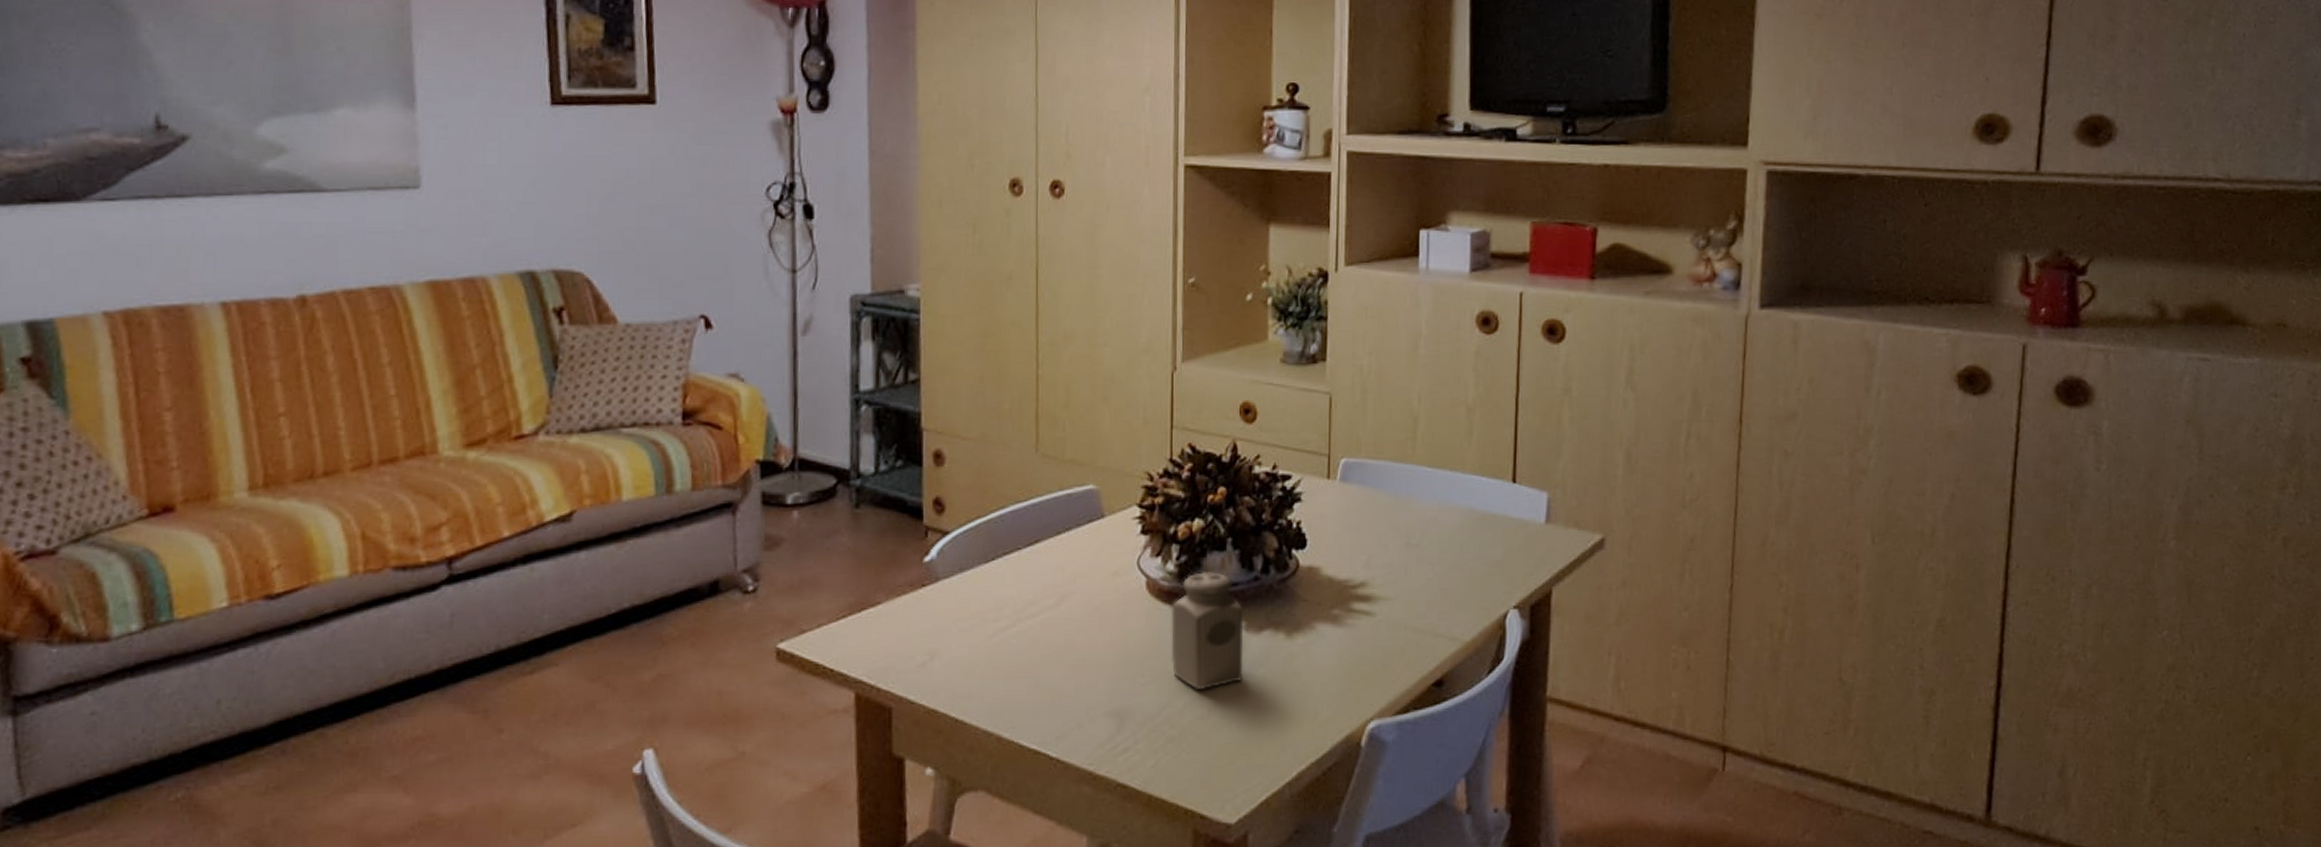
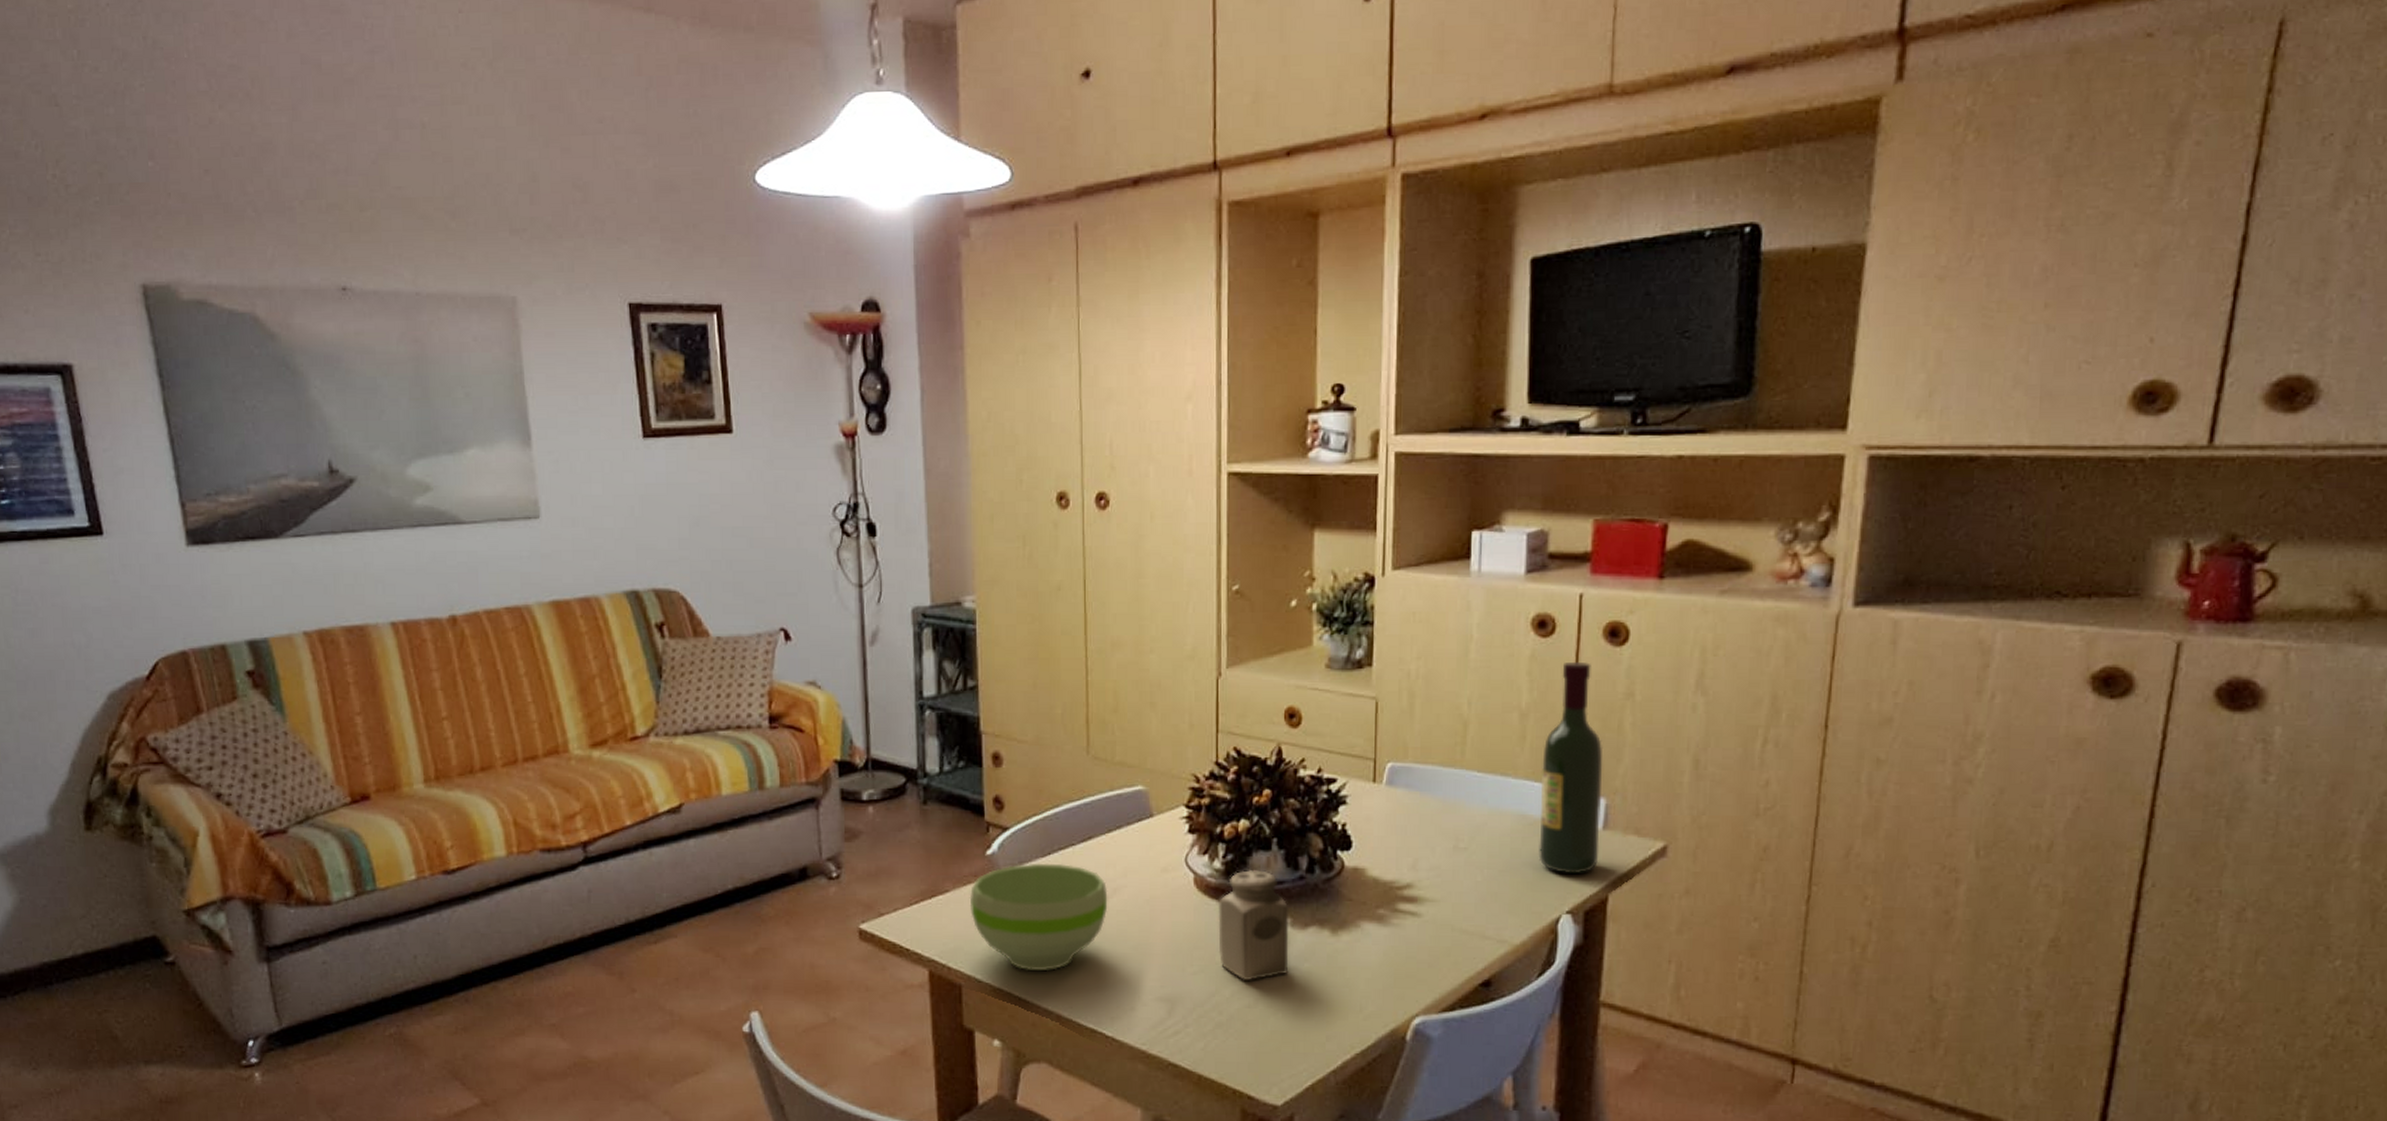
bowl: none [903,570,1055,688] -> present [969,864,1108,970]
wine bottle: none [1486,359,1545,568] -> present [1538,662,1604,873]

